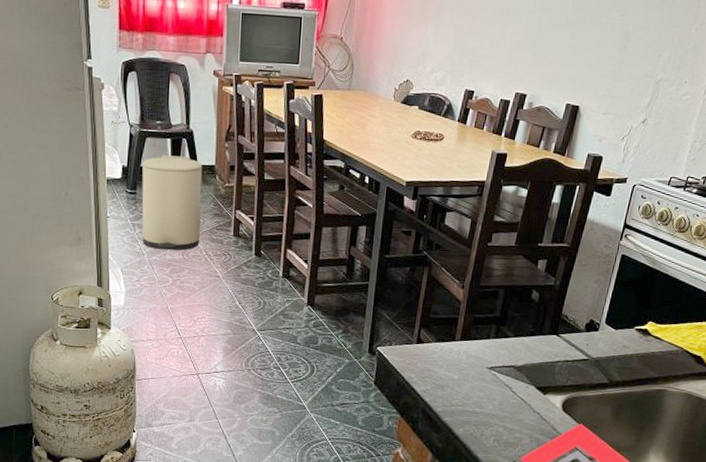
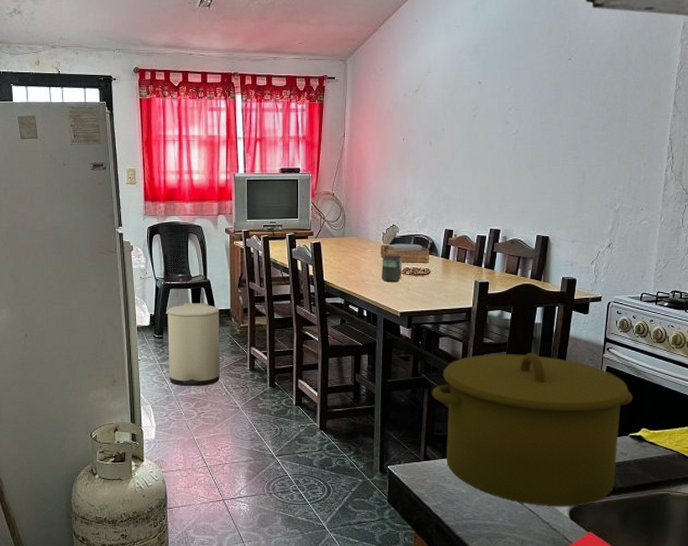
peanut butter: none [389,114,414,146] -> present [382,254,403,282]
napkin holder: none [390,102,446,127] -> present [380,243,430,263]
cooking pot: none [432,233,645,397] -> present [432,353,634,506]

